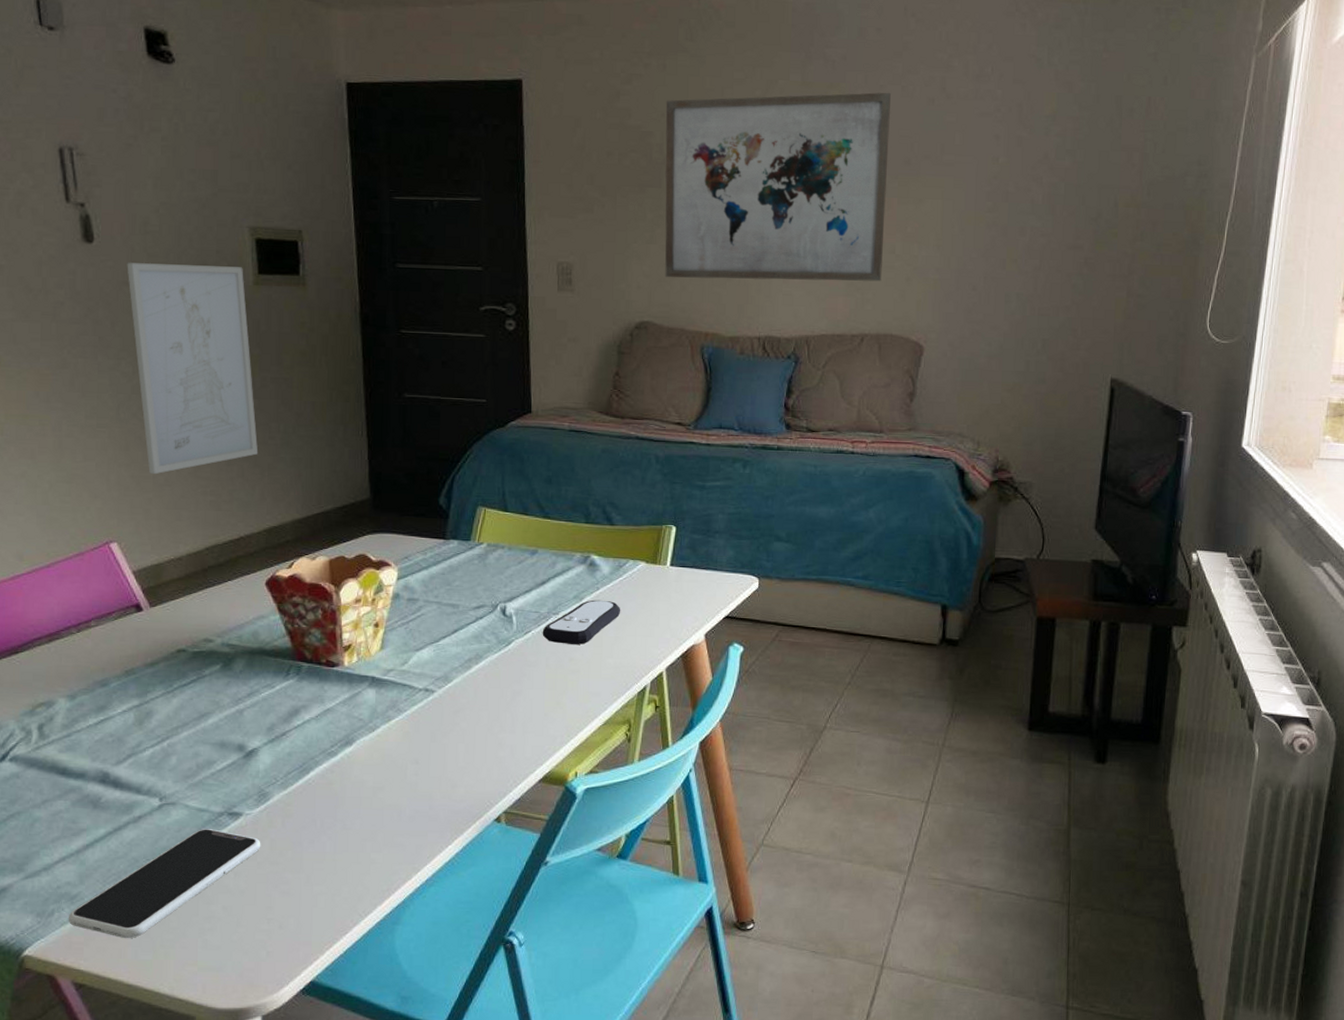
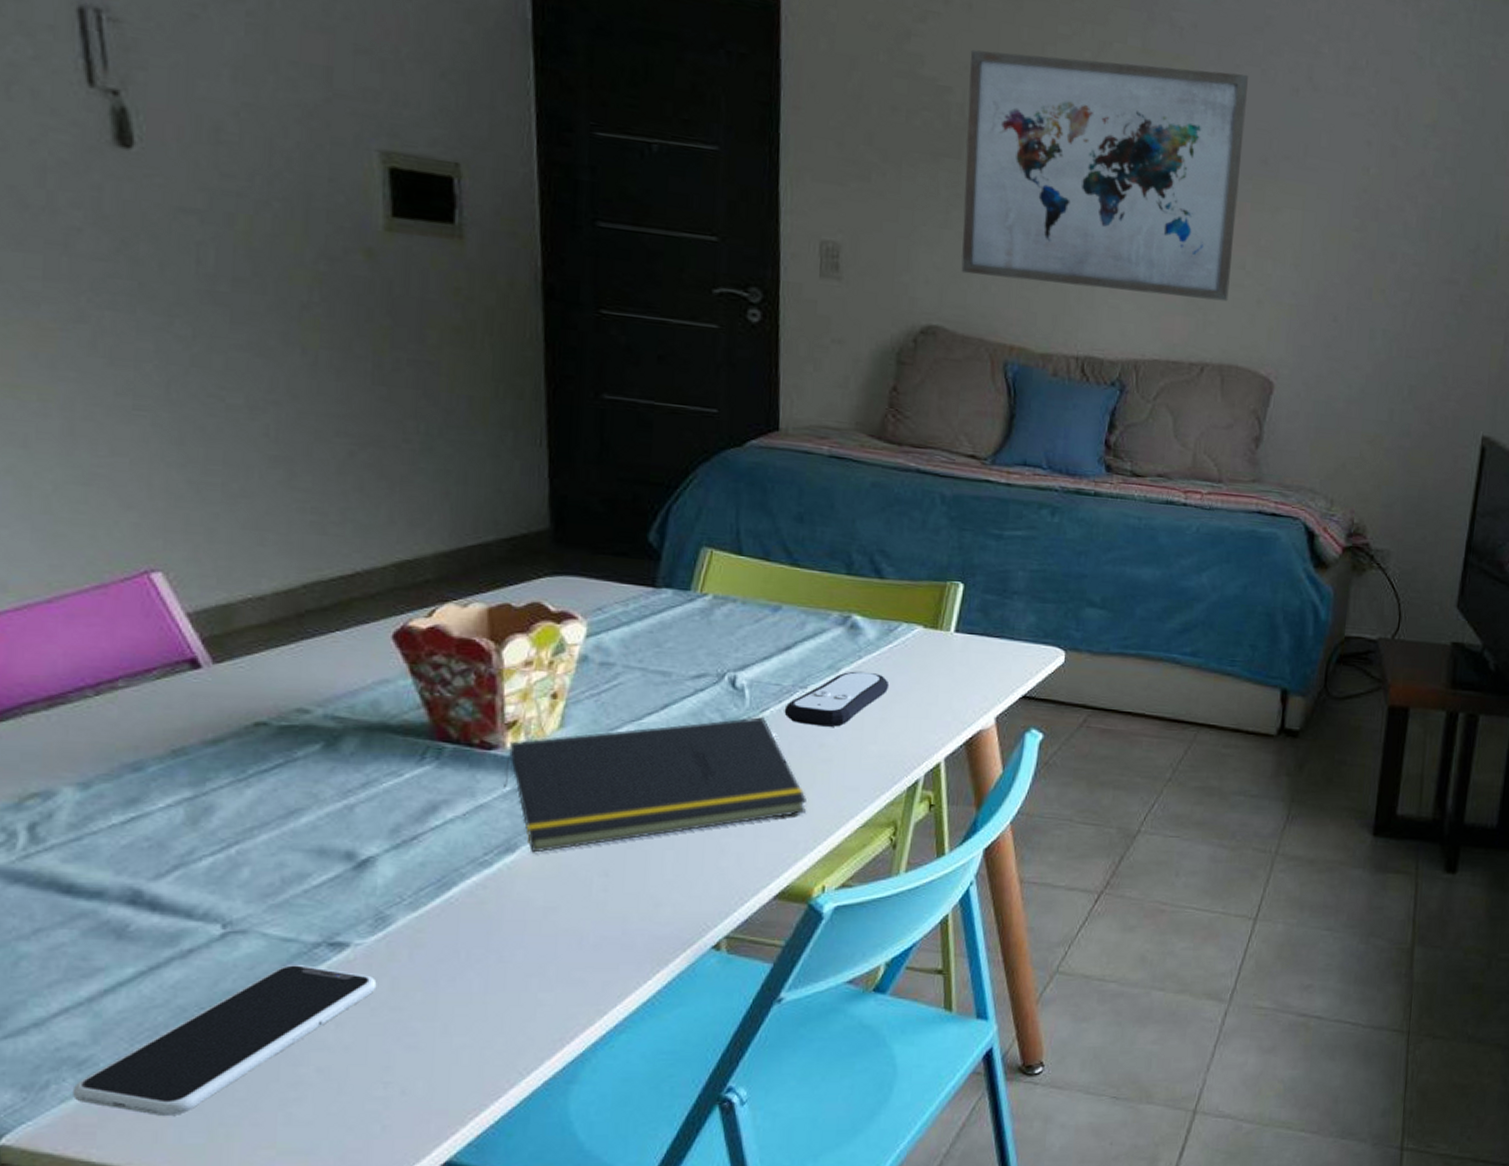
wall art: present [127,263,259,475] -> none [186,181,386,481]
notepad: none [343,637,561,746] -> present [504,716,807,853]

